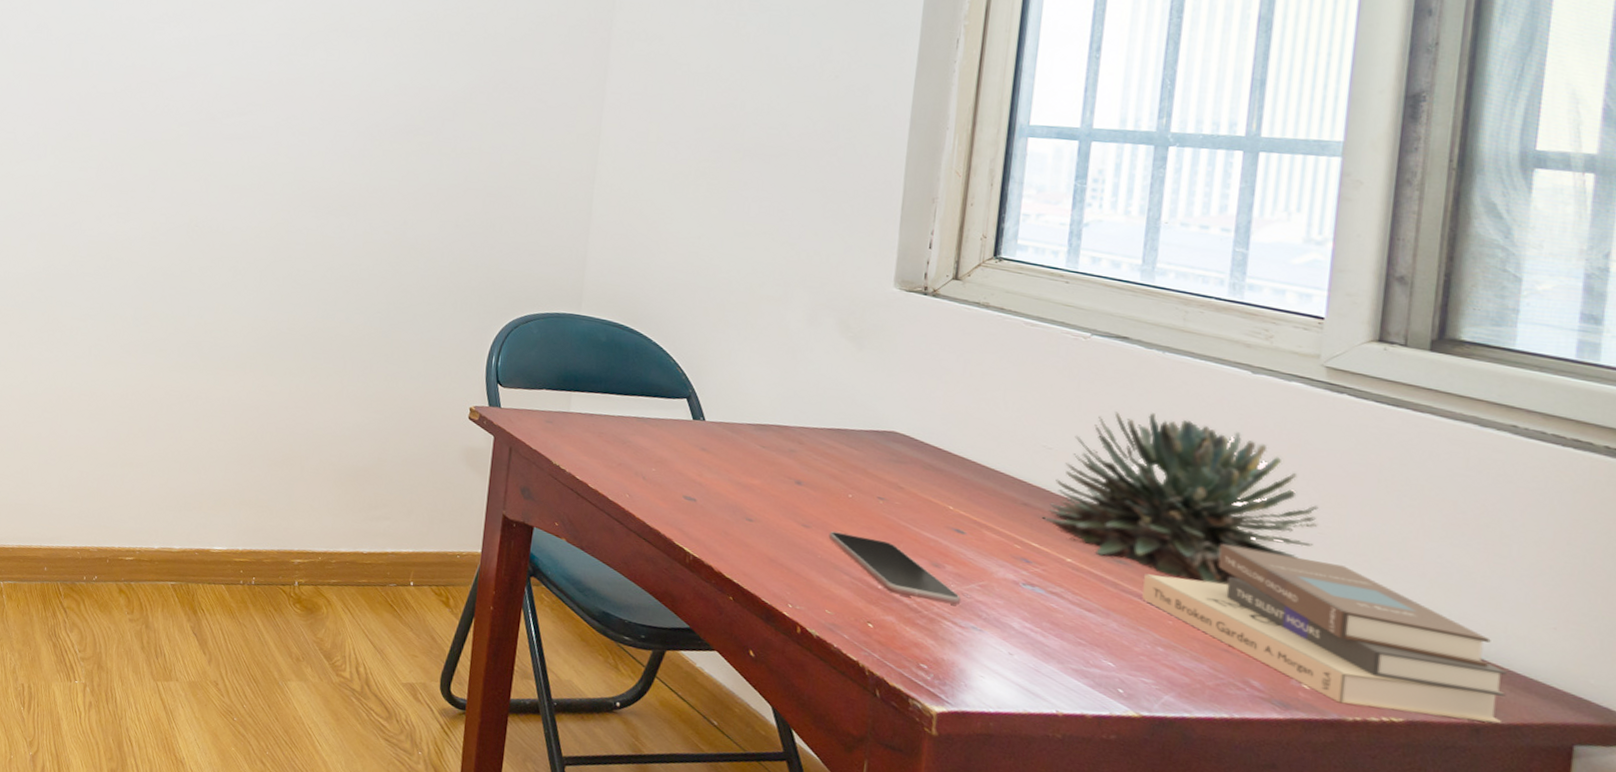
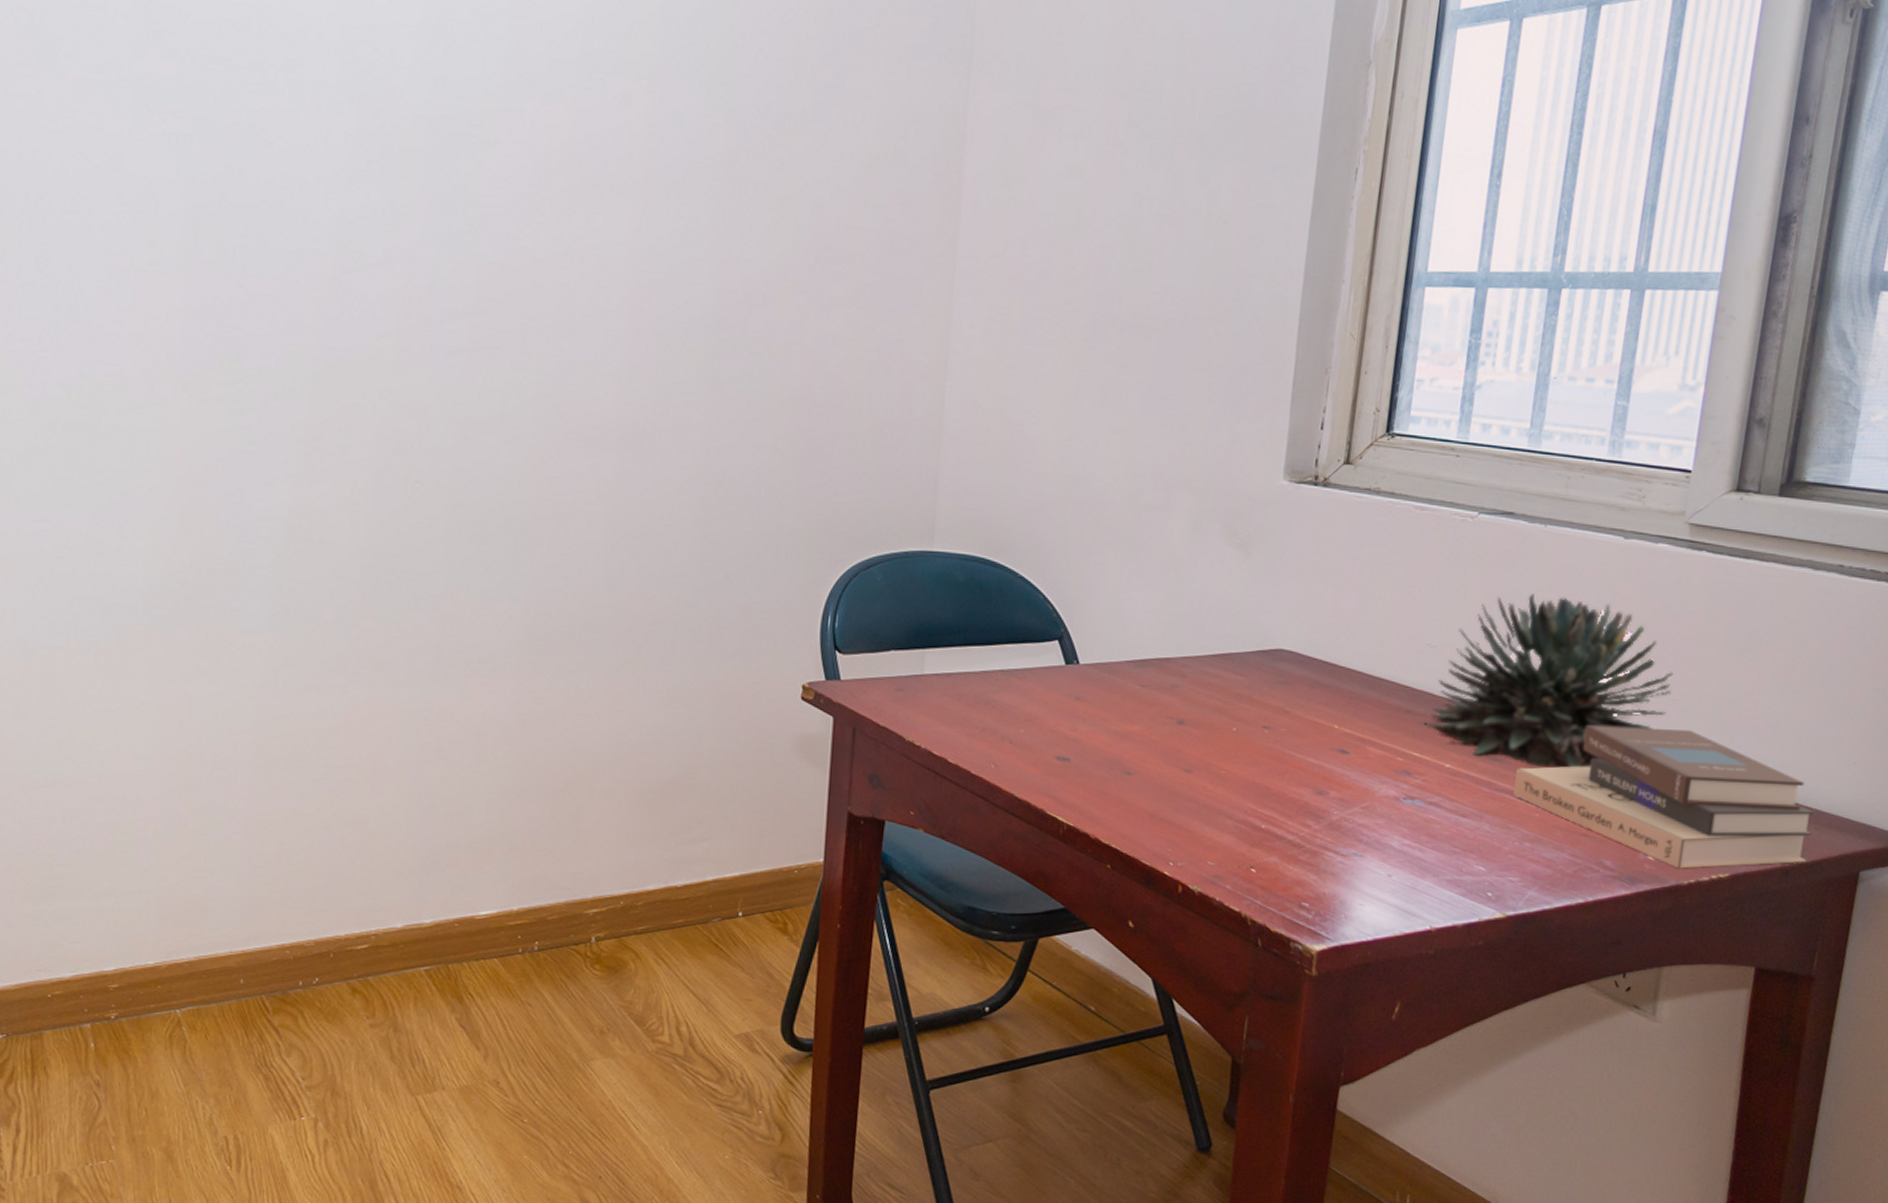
mobile phone: present [828,531,962,606] -> none [1211,772,1344,833]

